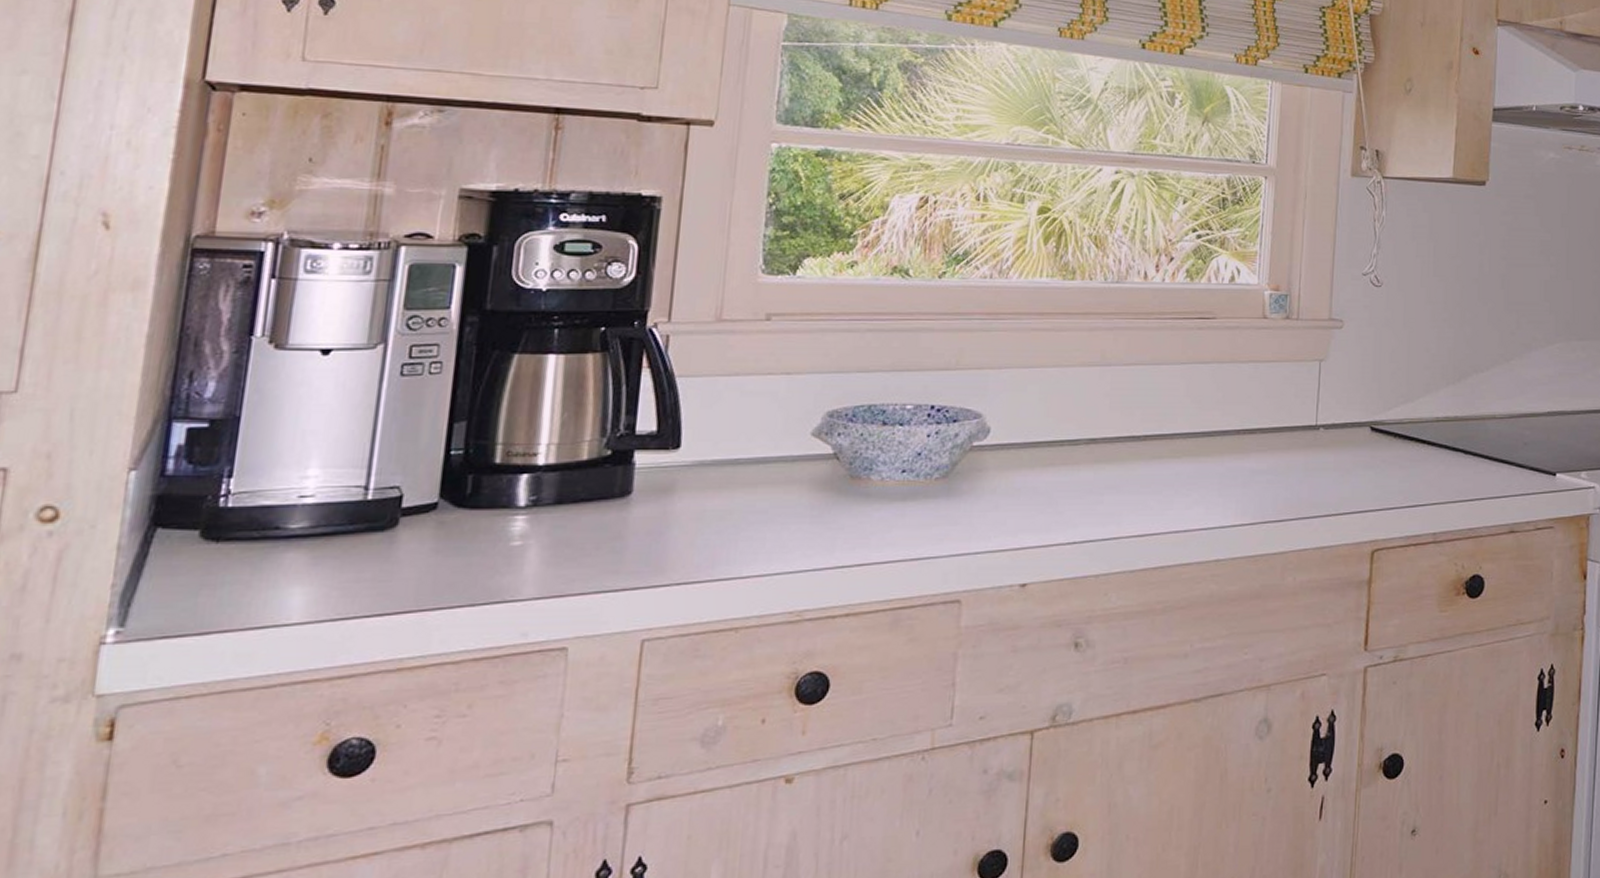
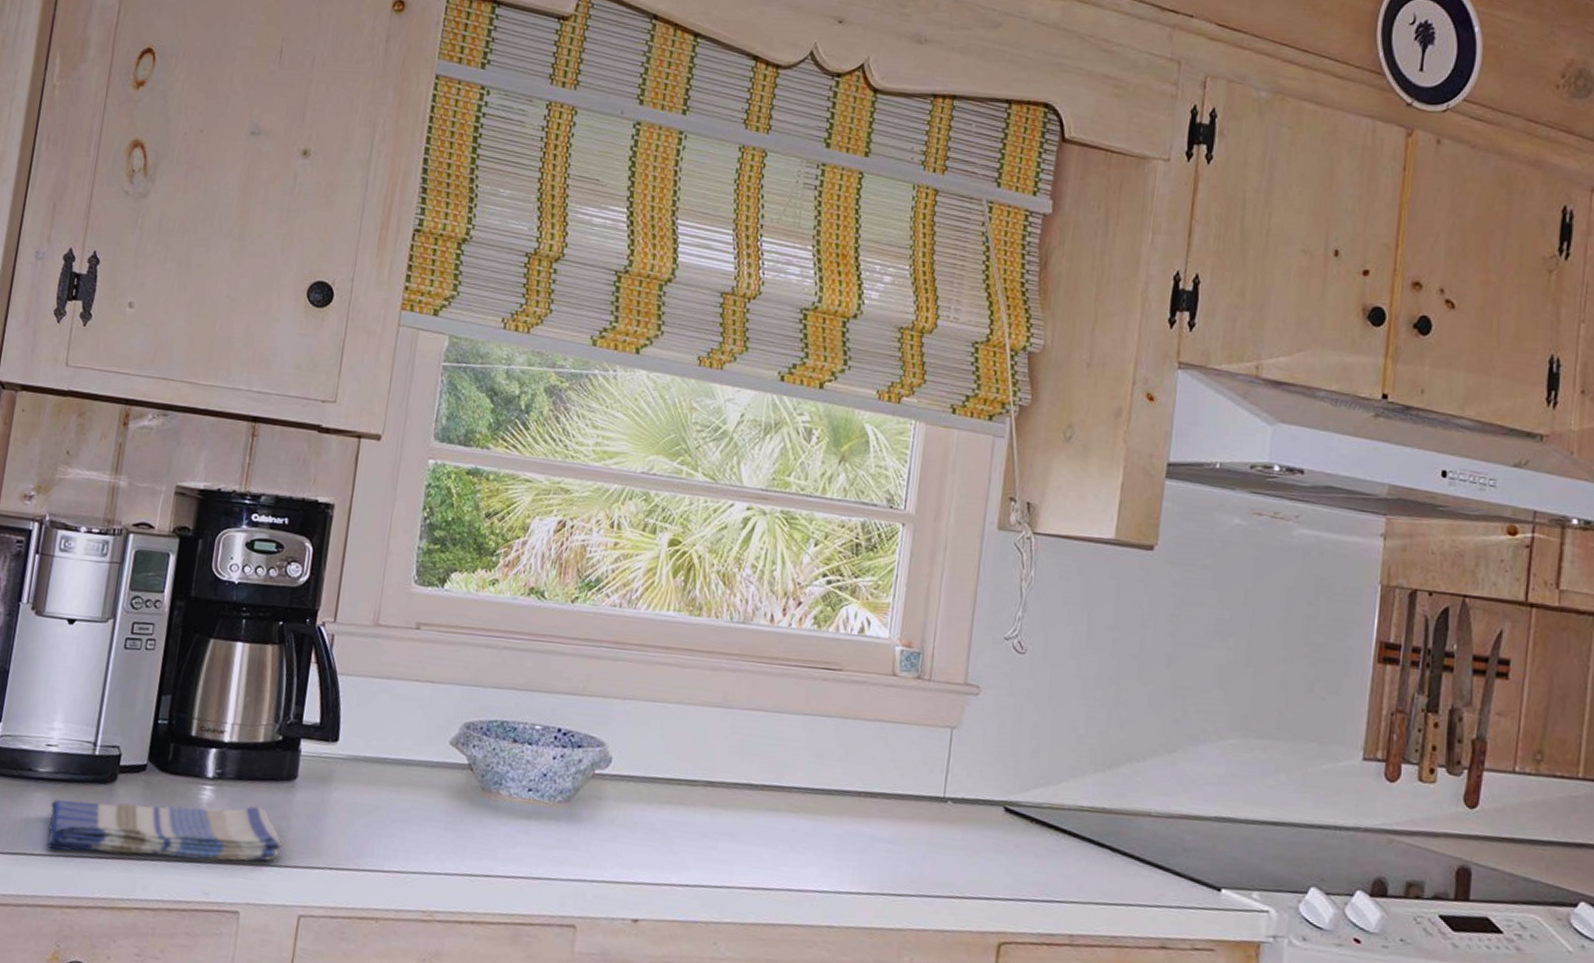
dish towel: none [305,530,620,616] -> present [46,800,284,862]

